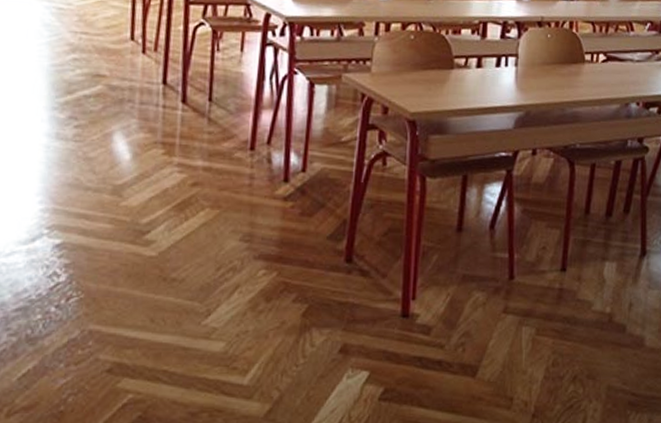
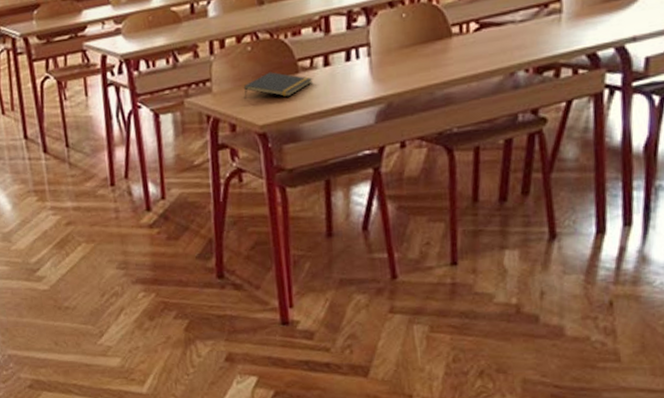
notepad: none [400,63,466,90] -> present [243,72,313,99]

